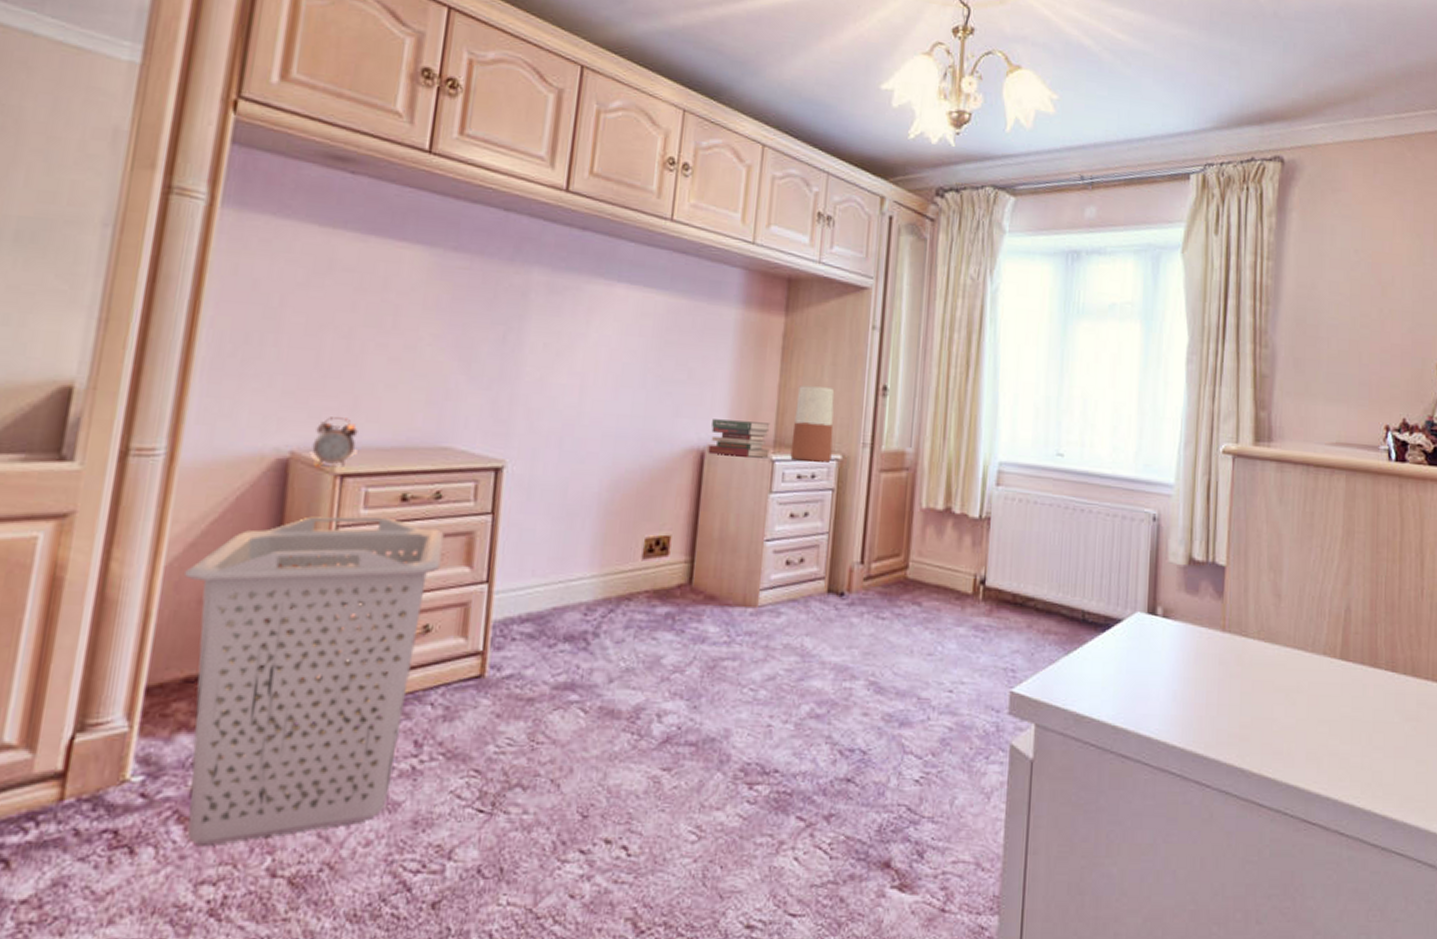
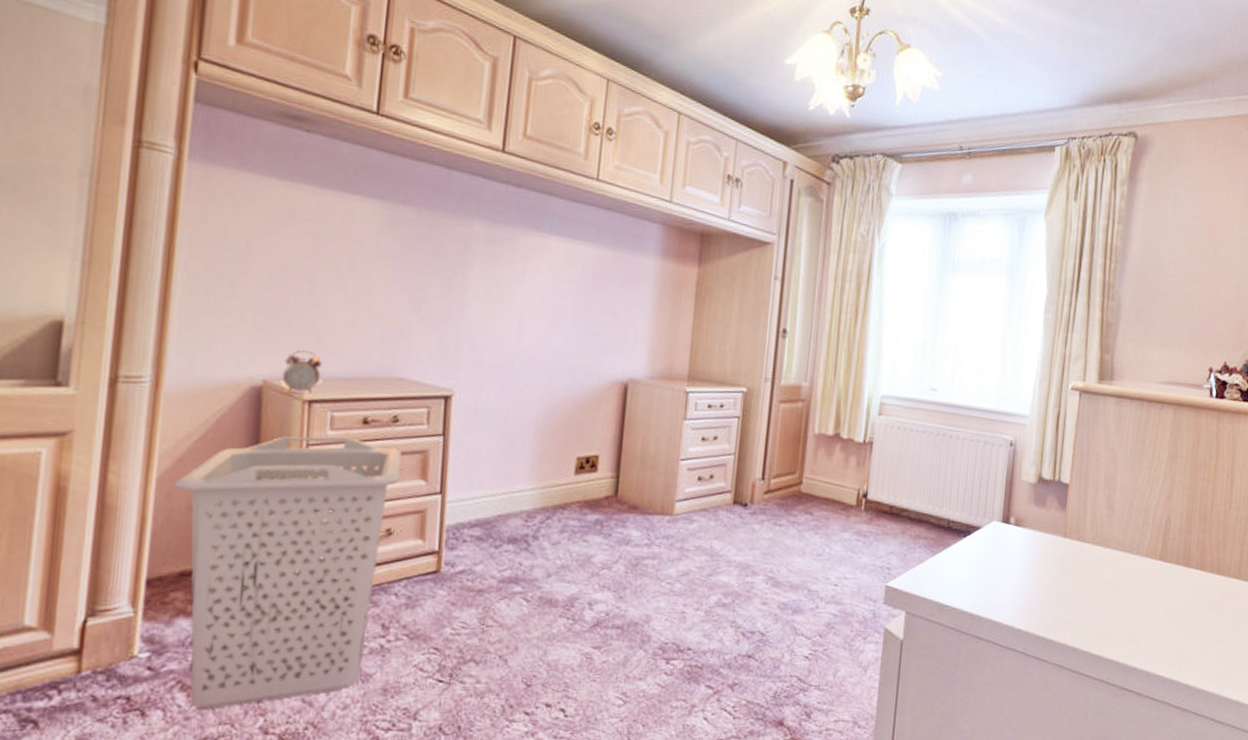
books: present [708,419,770,459] -> none [631,356,685,390]
vase: present [790,385,835,463] -> none [702,328,741,394]

